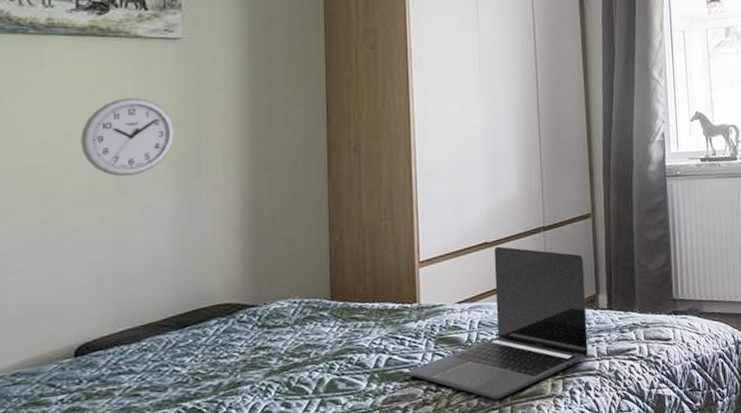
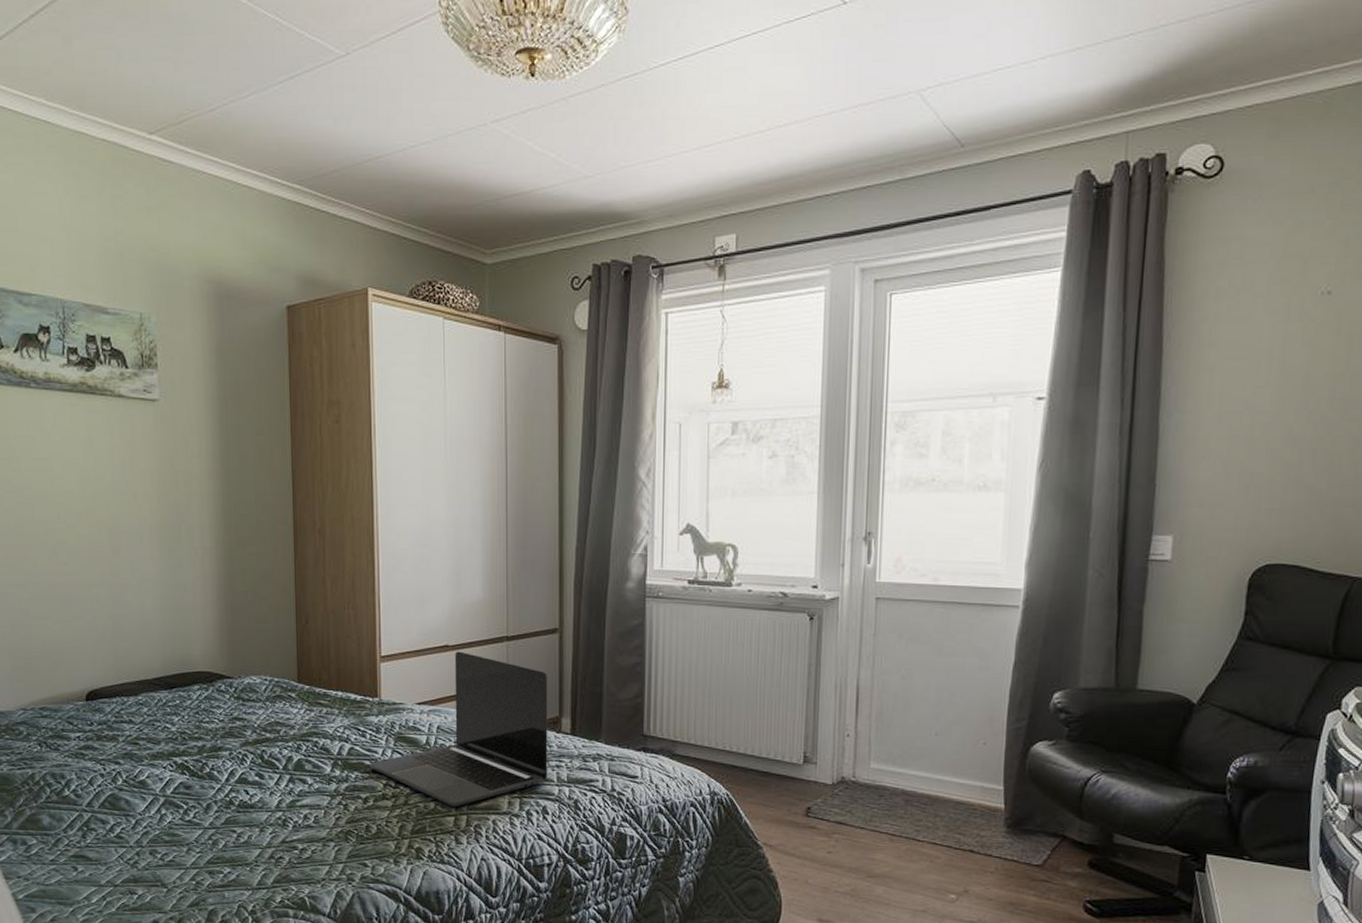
wall clock: present [80,97,176,177] -> none [79,459,158,538]

